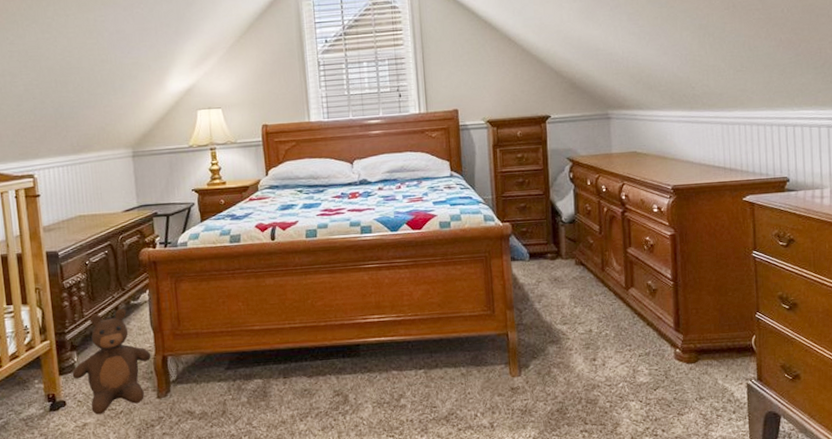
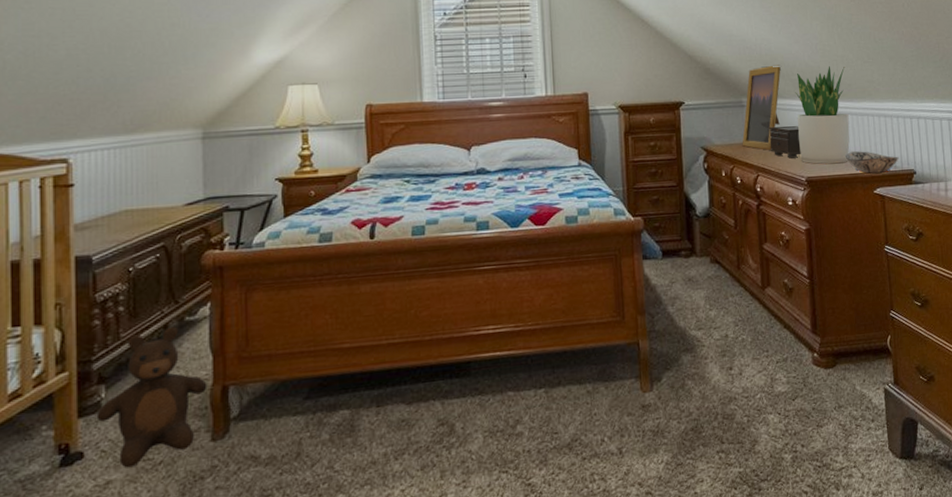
picture frame: none [607,77,648,160] -> present [742,65,781,150]
jewelry box: none [635,136,668,168] -> present [769,126,801,159]
planter: none [662,76,719,173] -> present [795,66,850,165]
decorative bowl: none [713,159,772,183] -> present [845,151,899,175]

